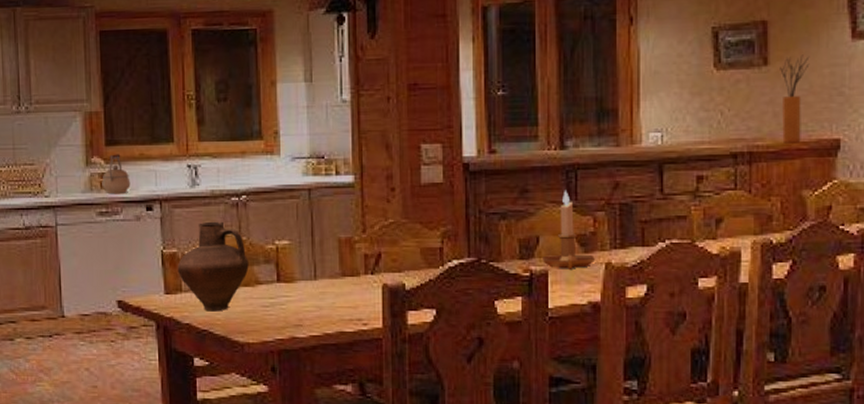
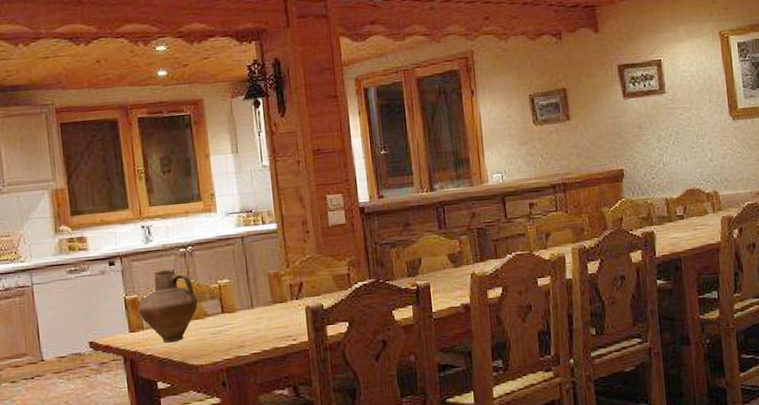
kettle: present [102,154,131,195] -> none [69,222,95,255]
candlestick: present [543,191,595,269] -> none [425,222,463,281]
vase: present [780,55,810,143] -> none [578,111,598,175]

